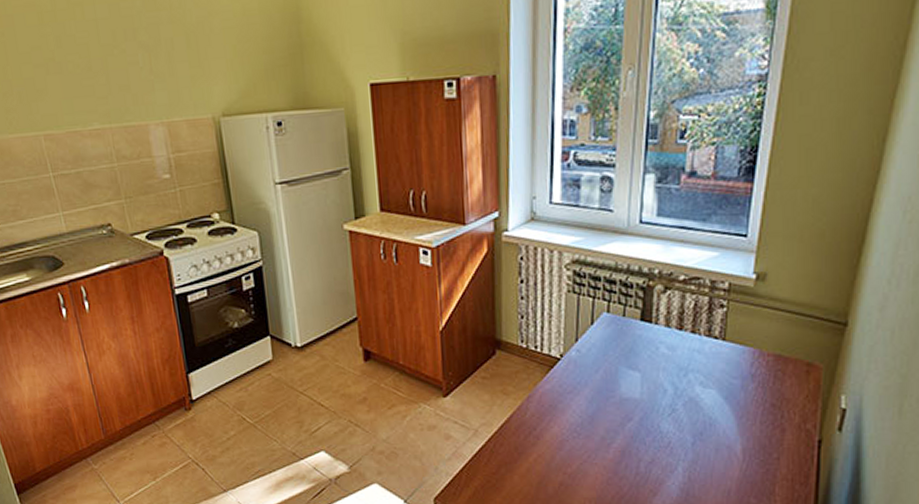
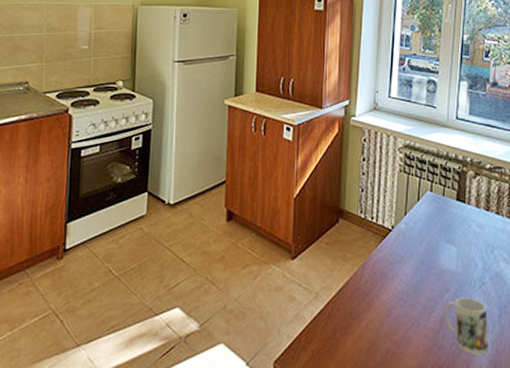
mug: none [627,426,680,483] -> present [445,297,489,355]

